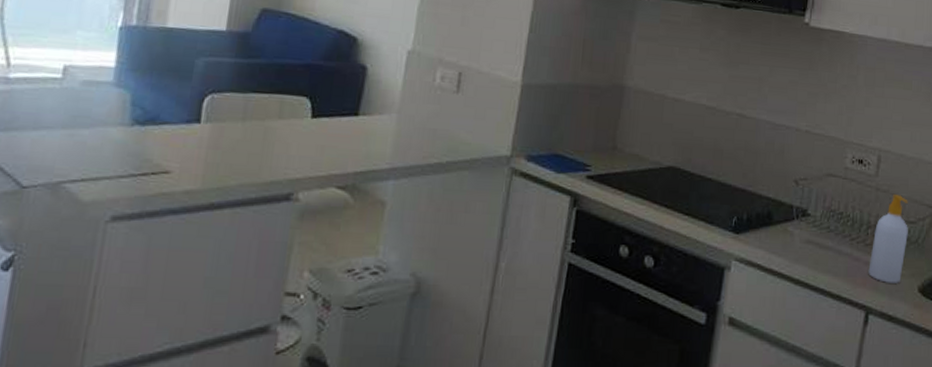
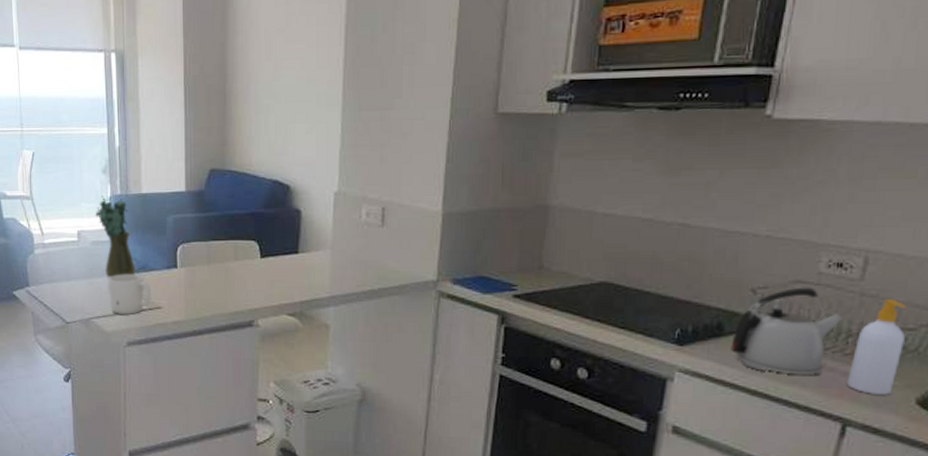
mug: none [94,126,159,179] -> present [108,274,151,314]
vase: none [95,25,143,133] -> present [96,196,135,280]
kettle: none [778,180,865,265] -> present [731,287,844,376]

